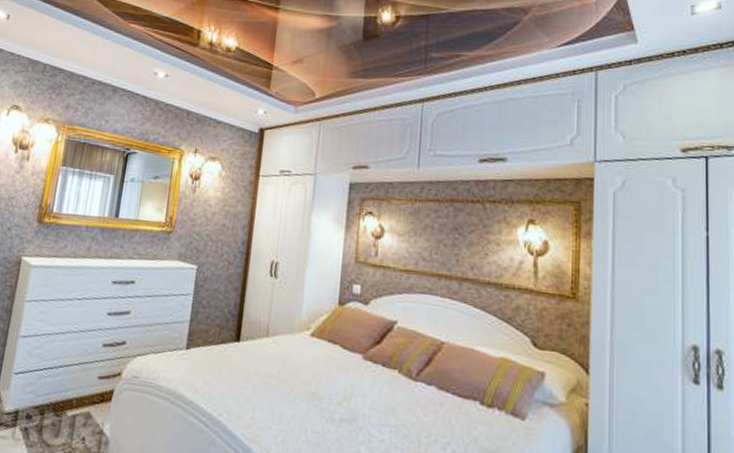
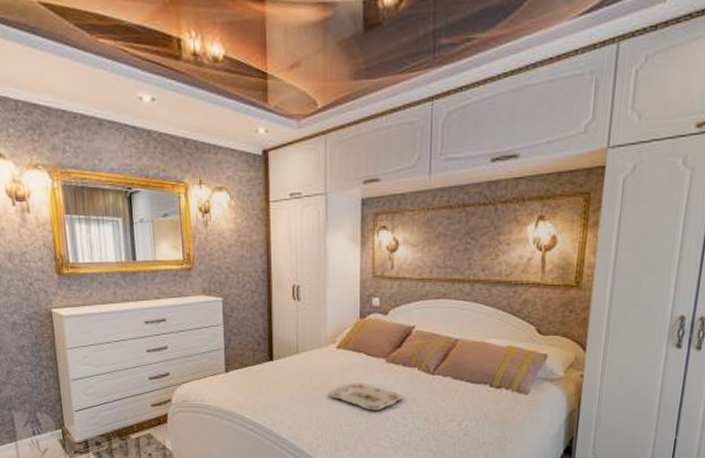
serving tray: none [296,379,380,417] -> present [329,382,403,410]

